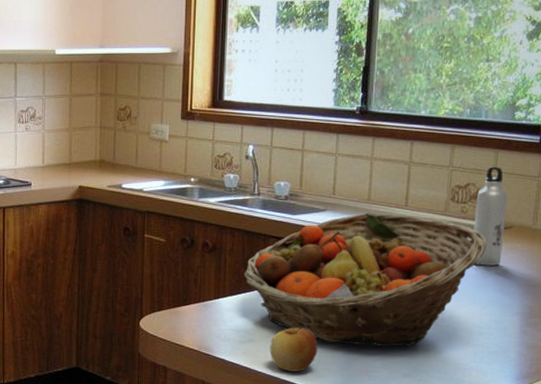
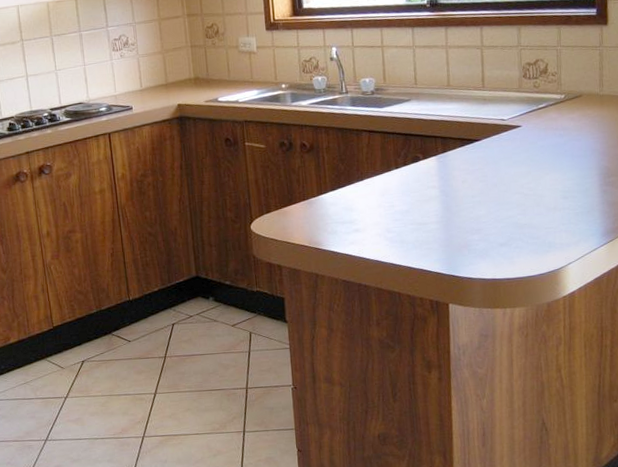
fruit basket: present [243,212,488,347] -> none [342,96,561,223]
apple: present [270,326,318,372] -> none [374,211,419,255]
water bottle: present [474,166,508,266] -> none [546,41,576,135]

